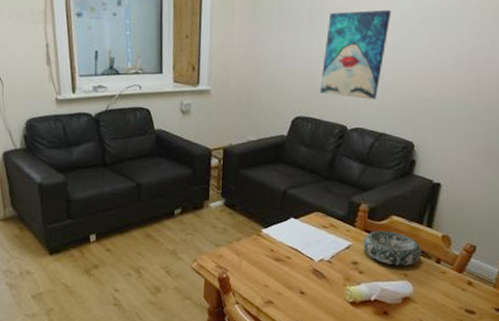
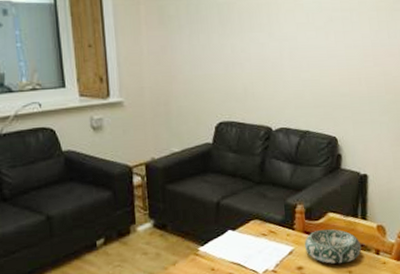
wall art: present [319,9,392,100] -> none [238,10,298,99]

